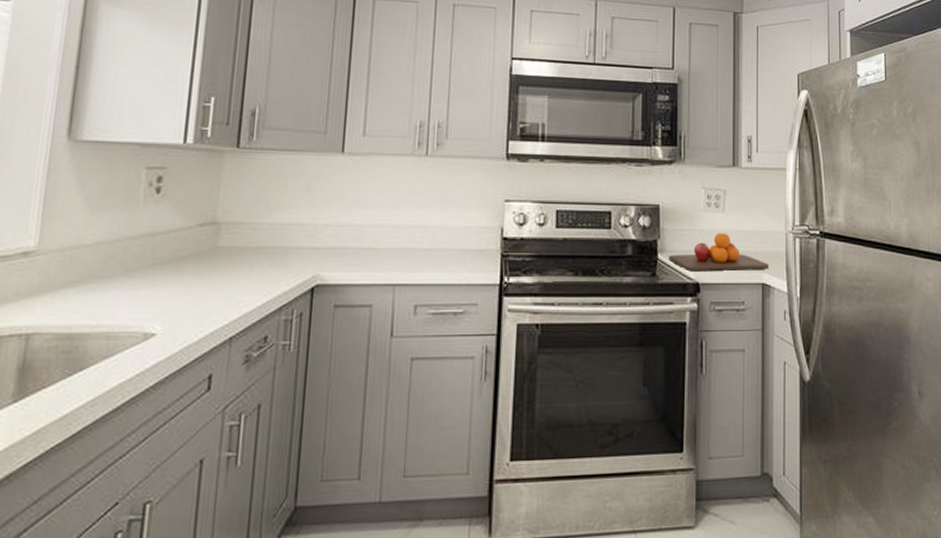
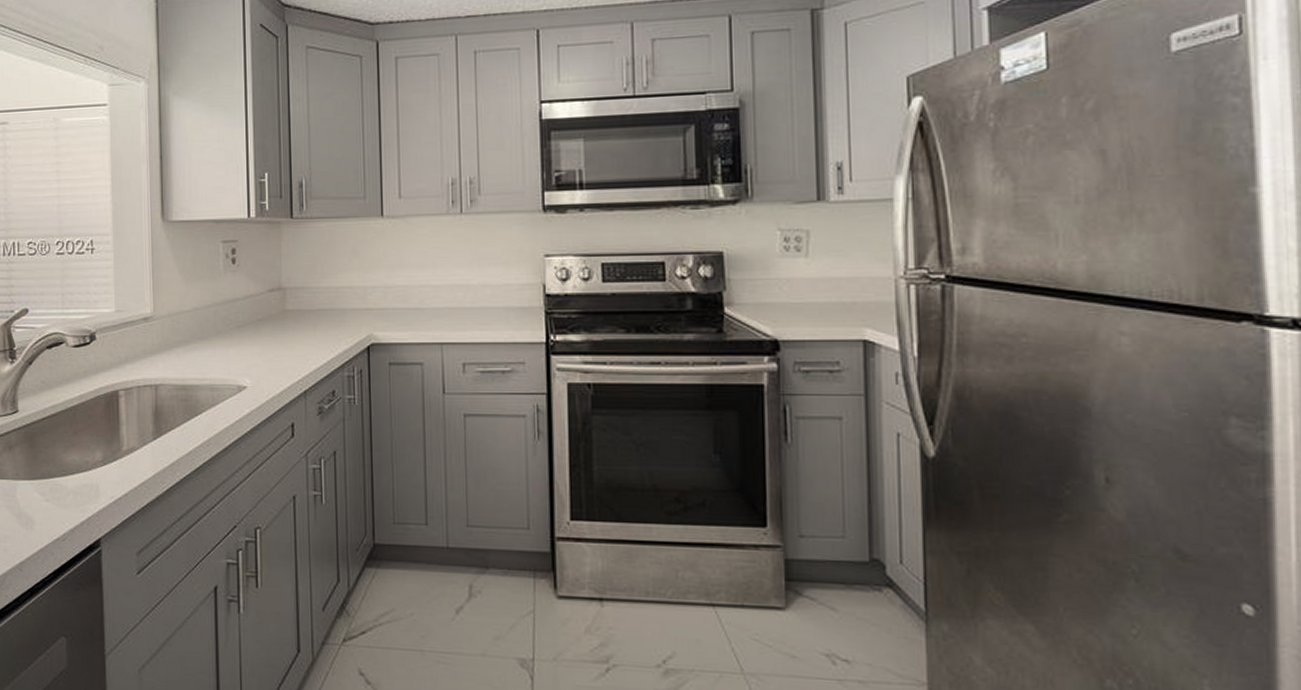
chopping board: present [668,233,769,271] -> none [737,281,872,326]

